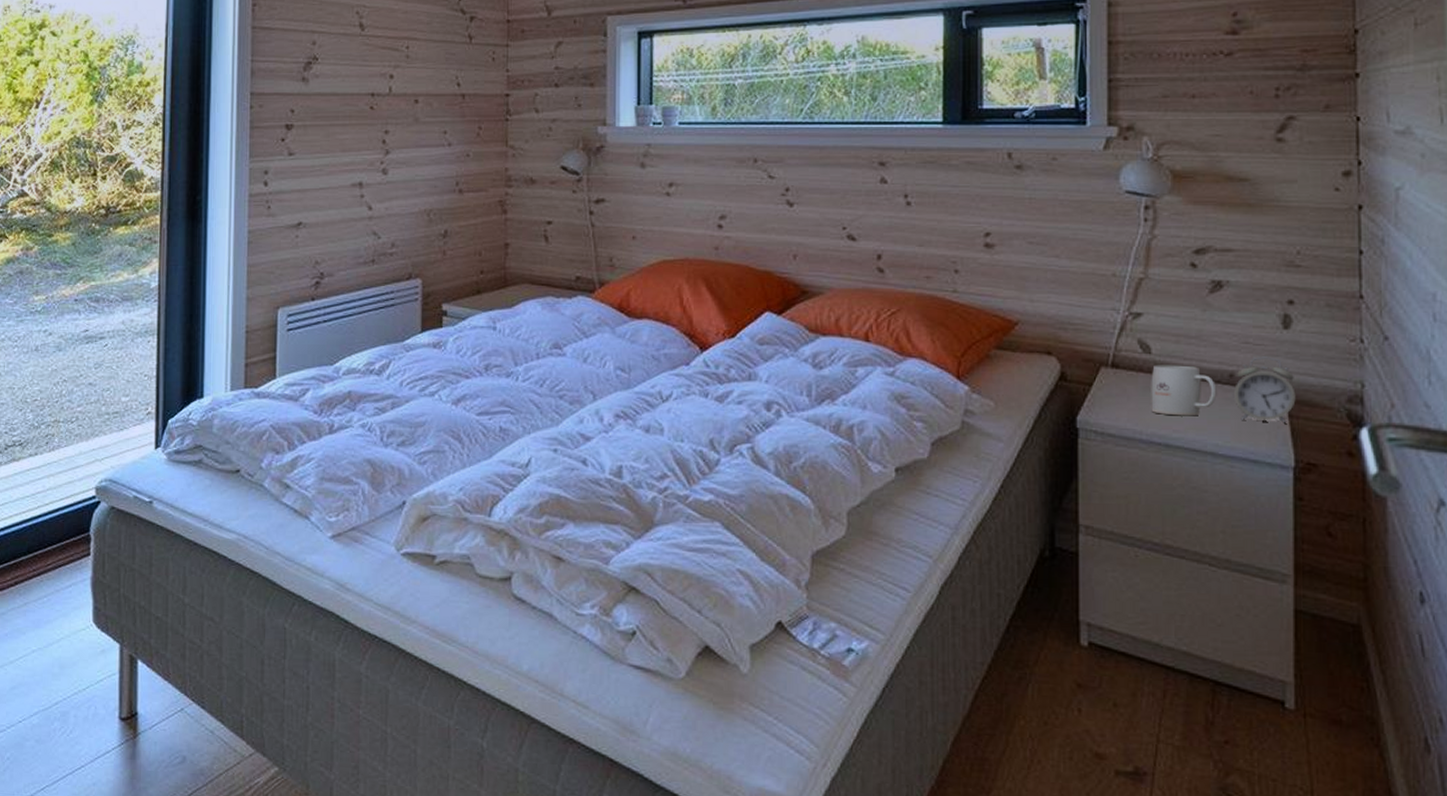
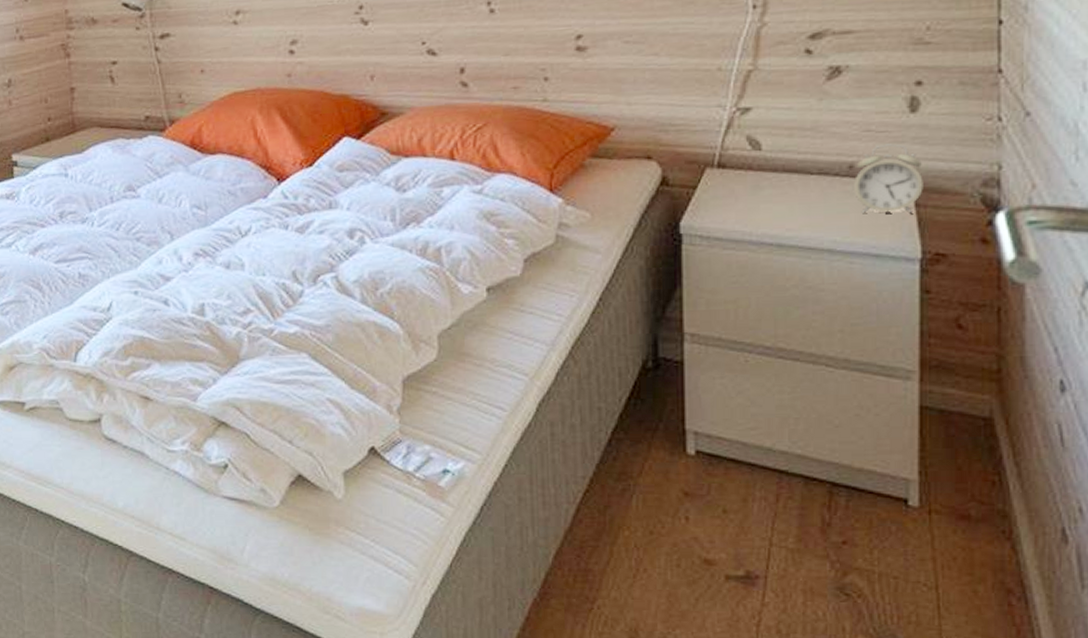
mug: present [1151,365,1217,416] -> none [761,159,835,214]

